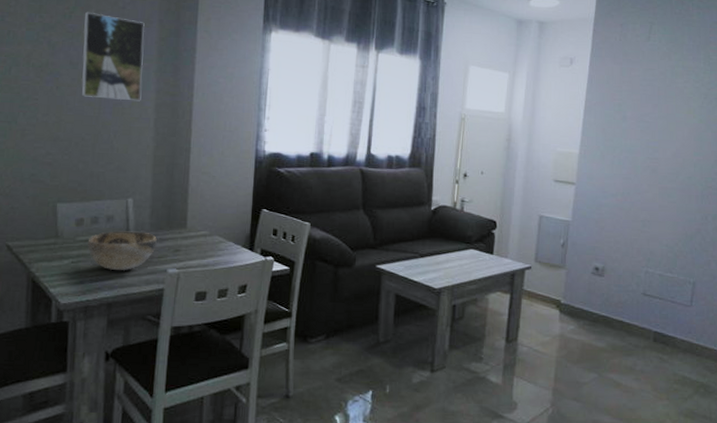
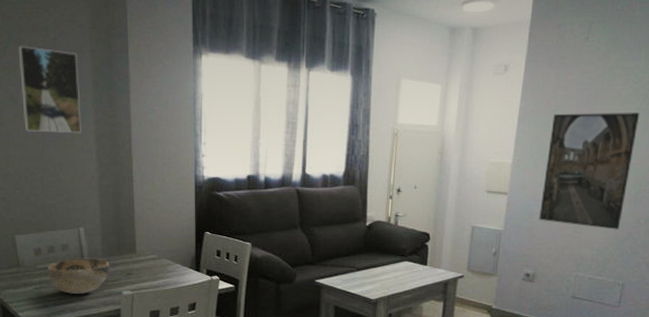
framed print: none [607,107,702,225] -> present [539,112,640,230]

